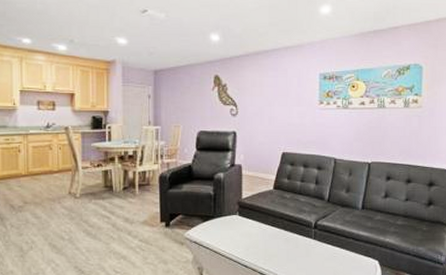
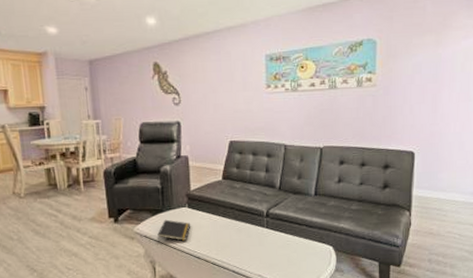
notepad: none [207,226,241,248] -> present [157,219,191,242]

